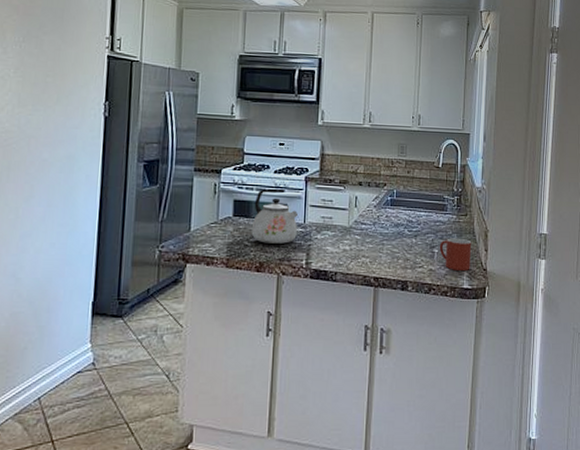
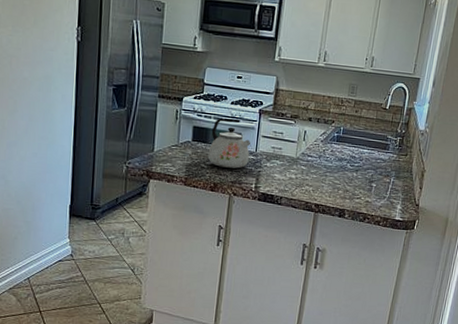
mug: present [439,238,472,270] -> none [377,174,408,205]

